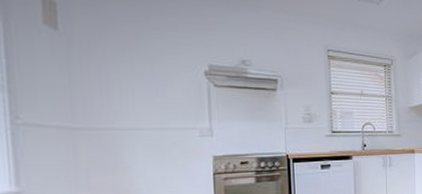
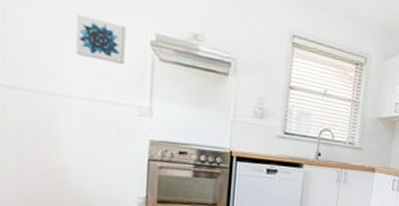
wall art: none [136,58,183,94] -> present [76,15,126,64]

